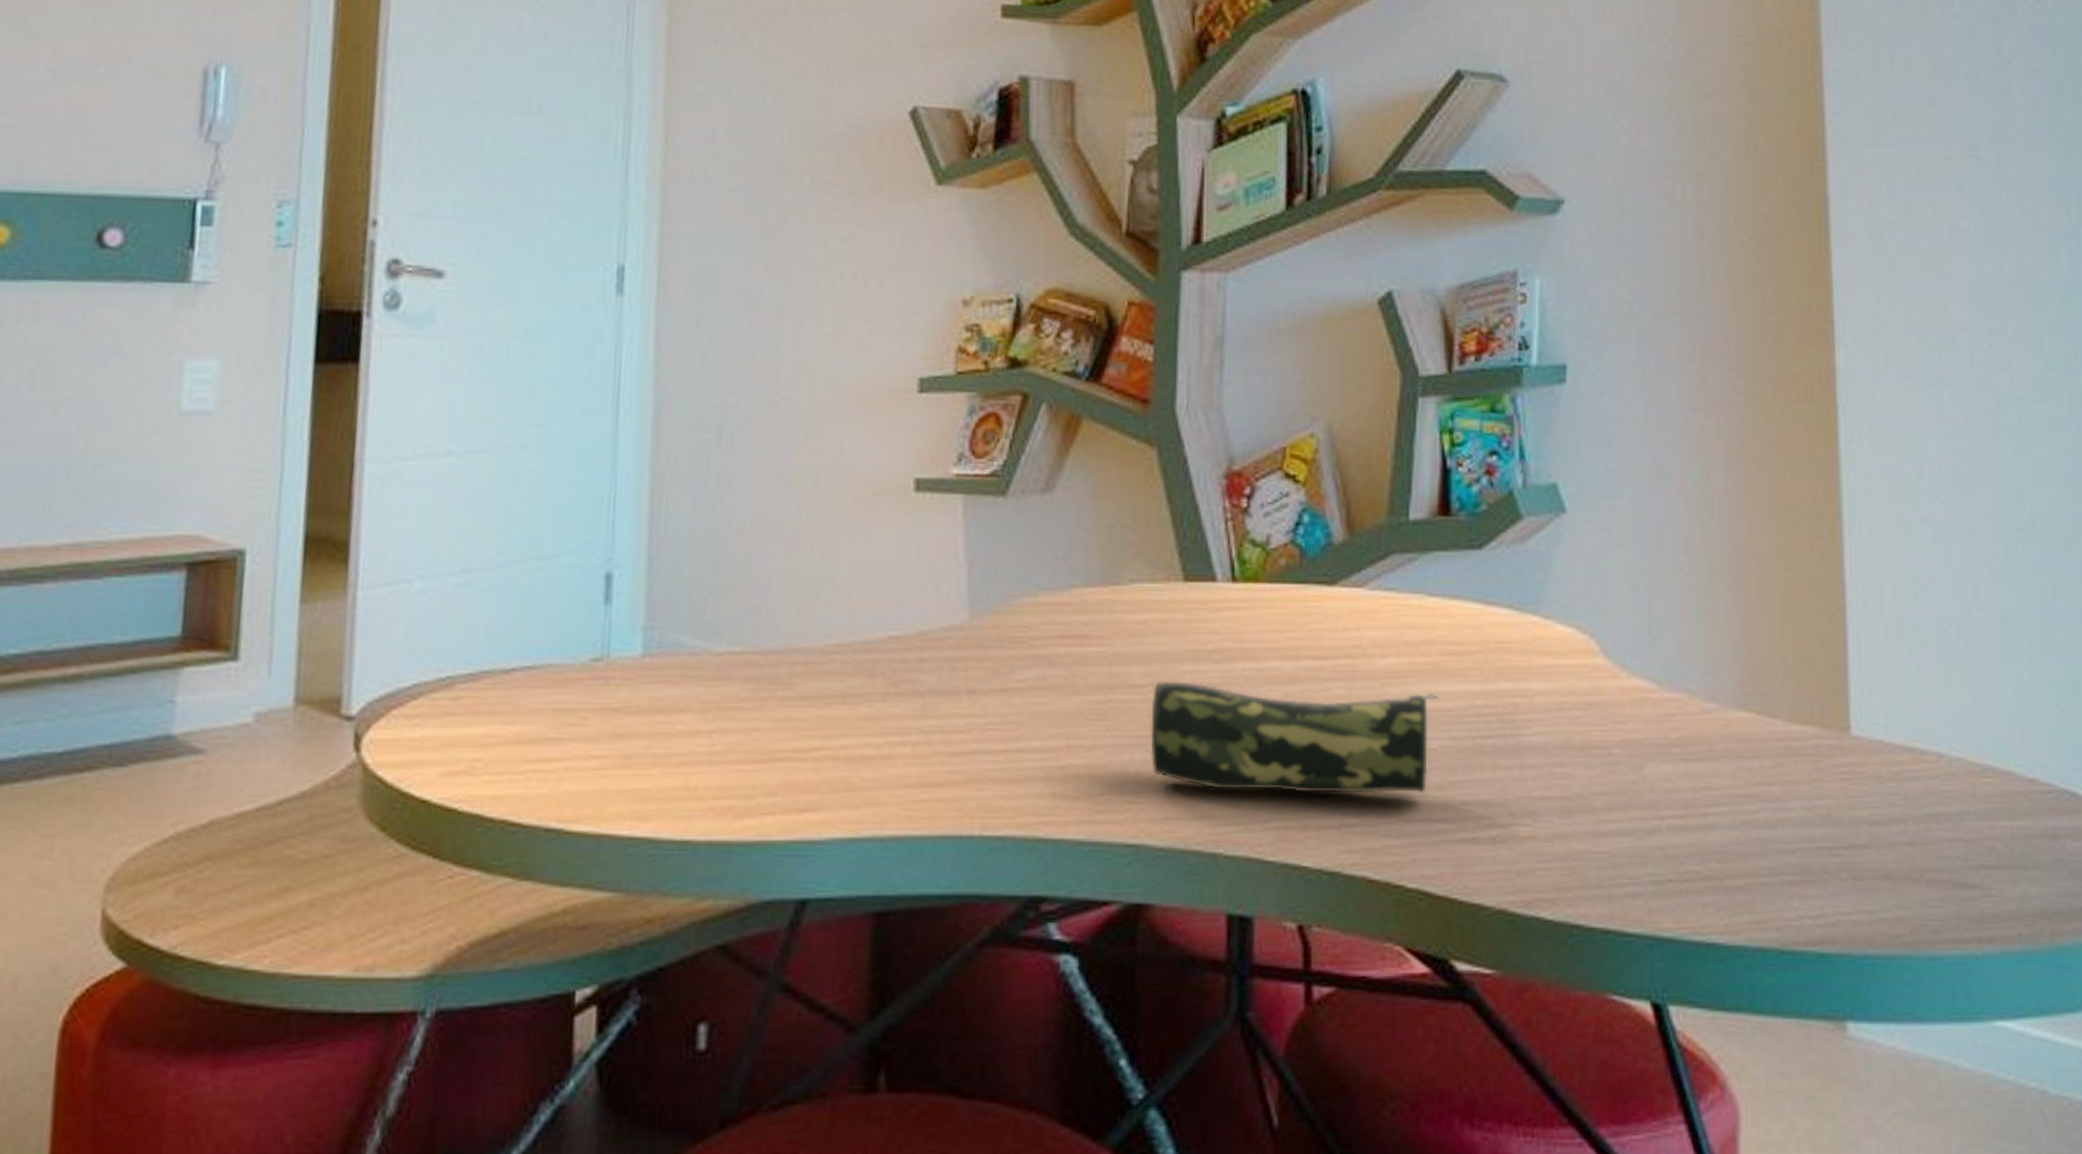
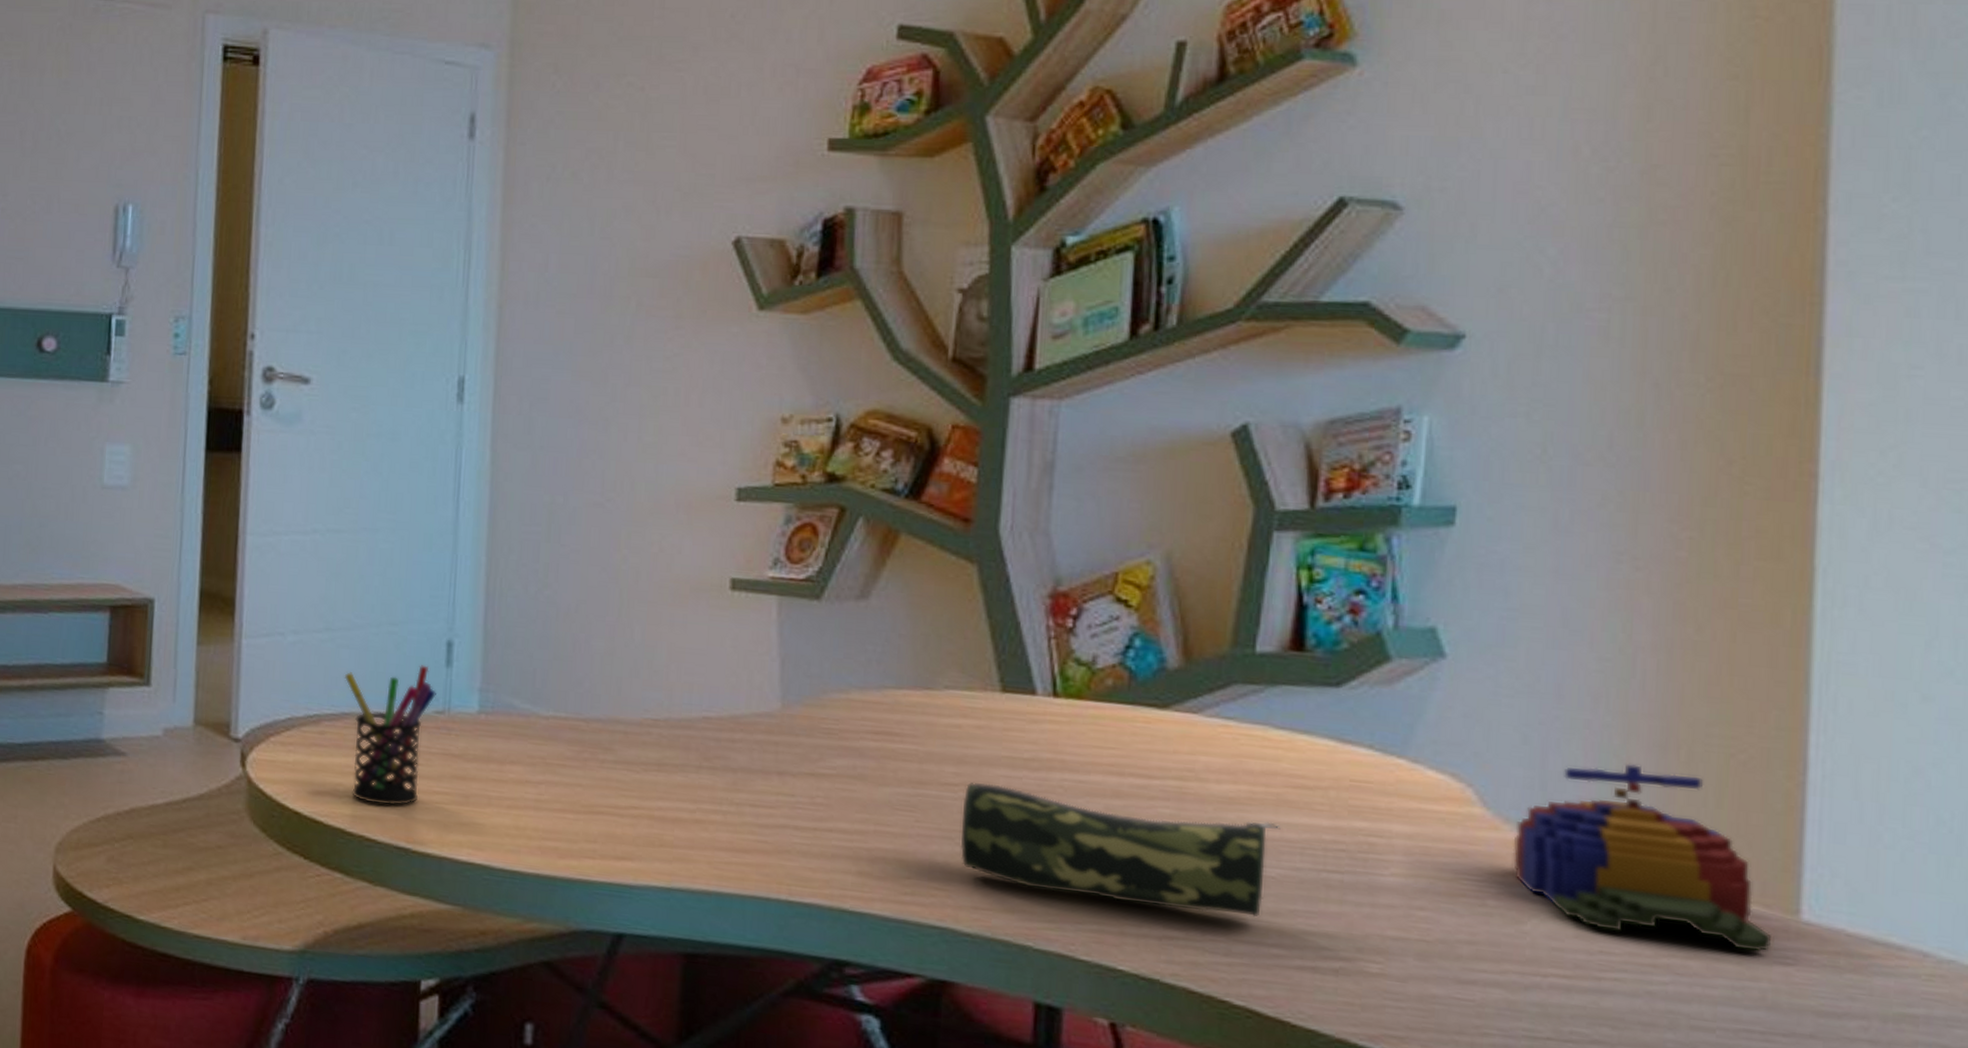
pen holder: none [483,605,593,779] -> present [344,665,437,806]
toy helicopter: none [1630,601,1832,770] -> present [1512,763,1772,952]

